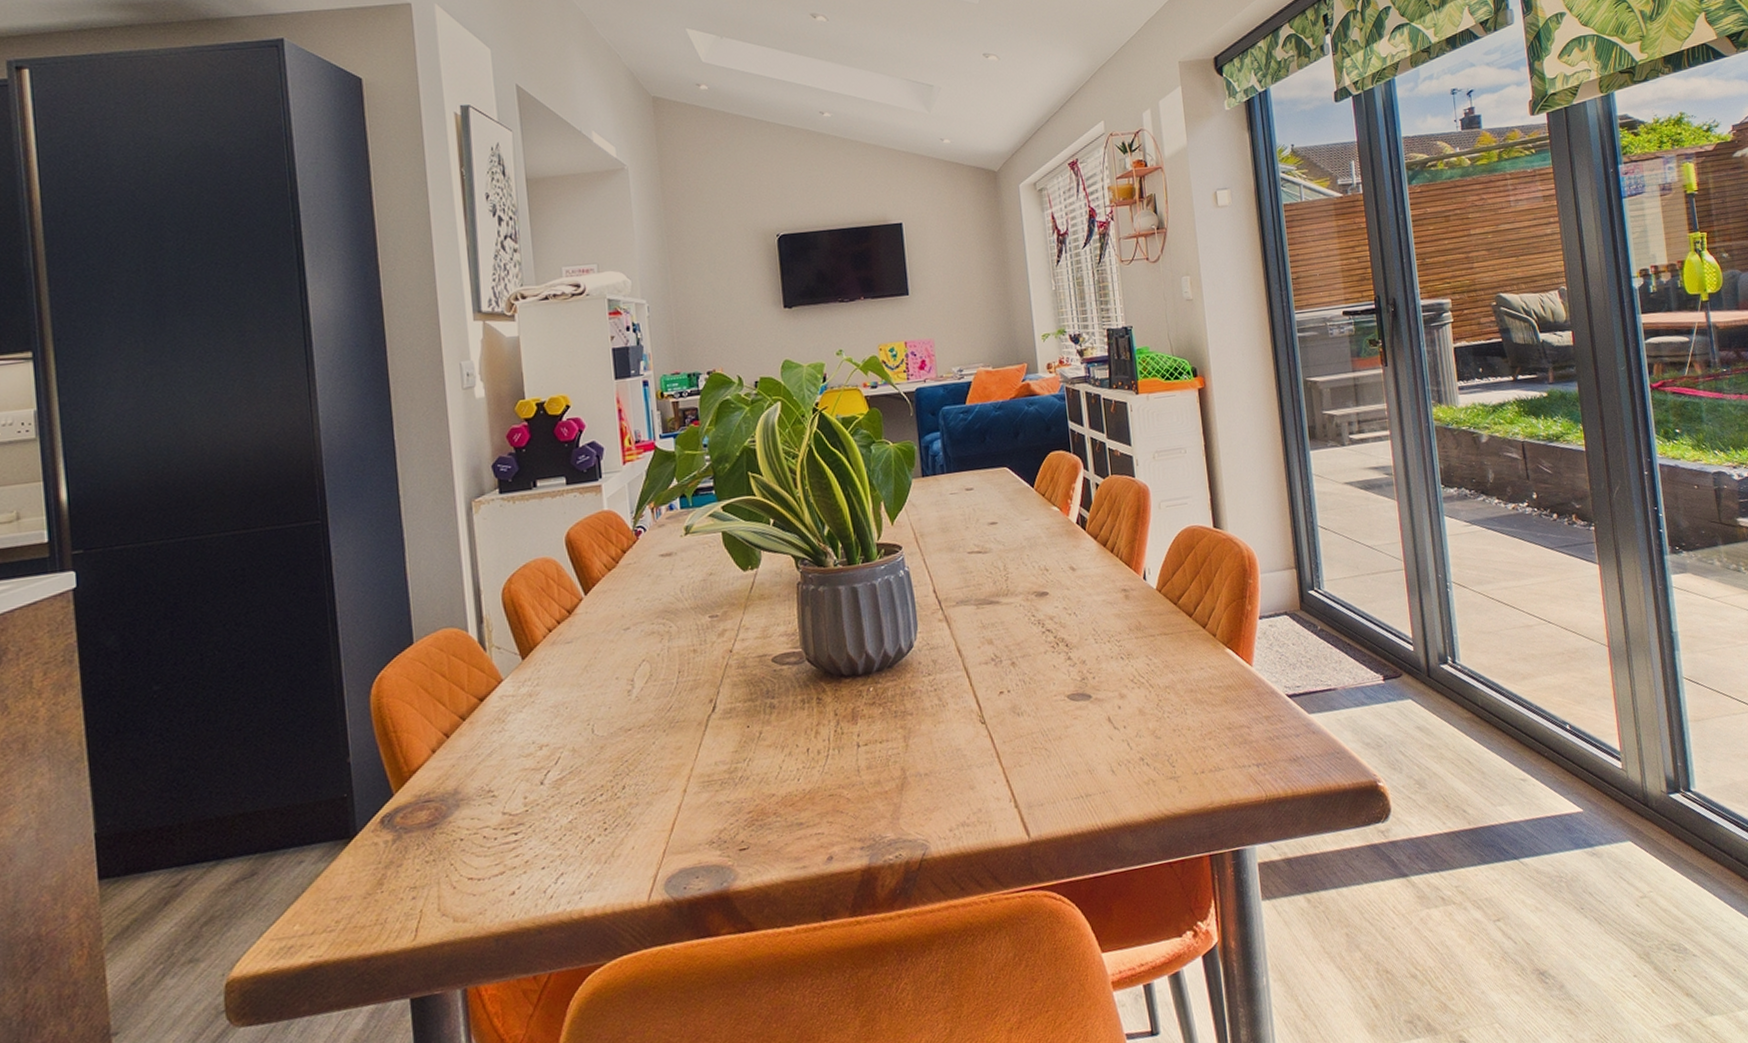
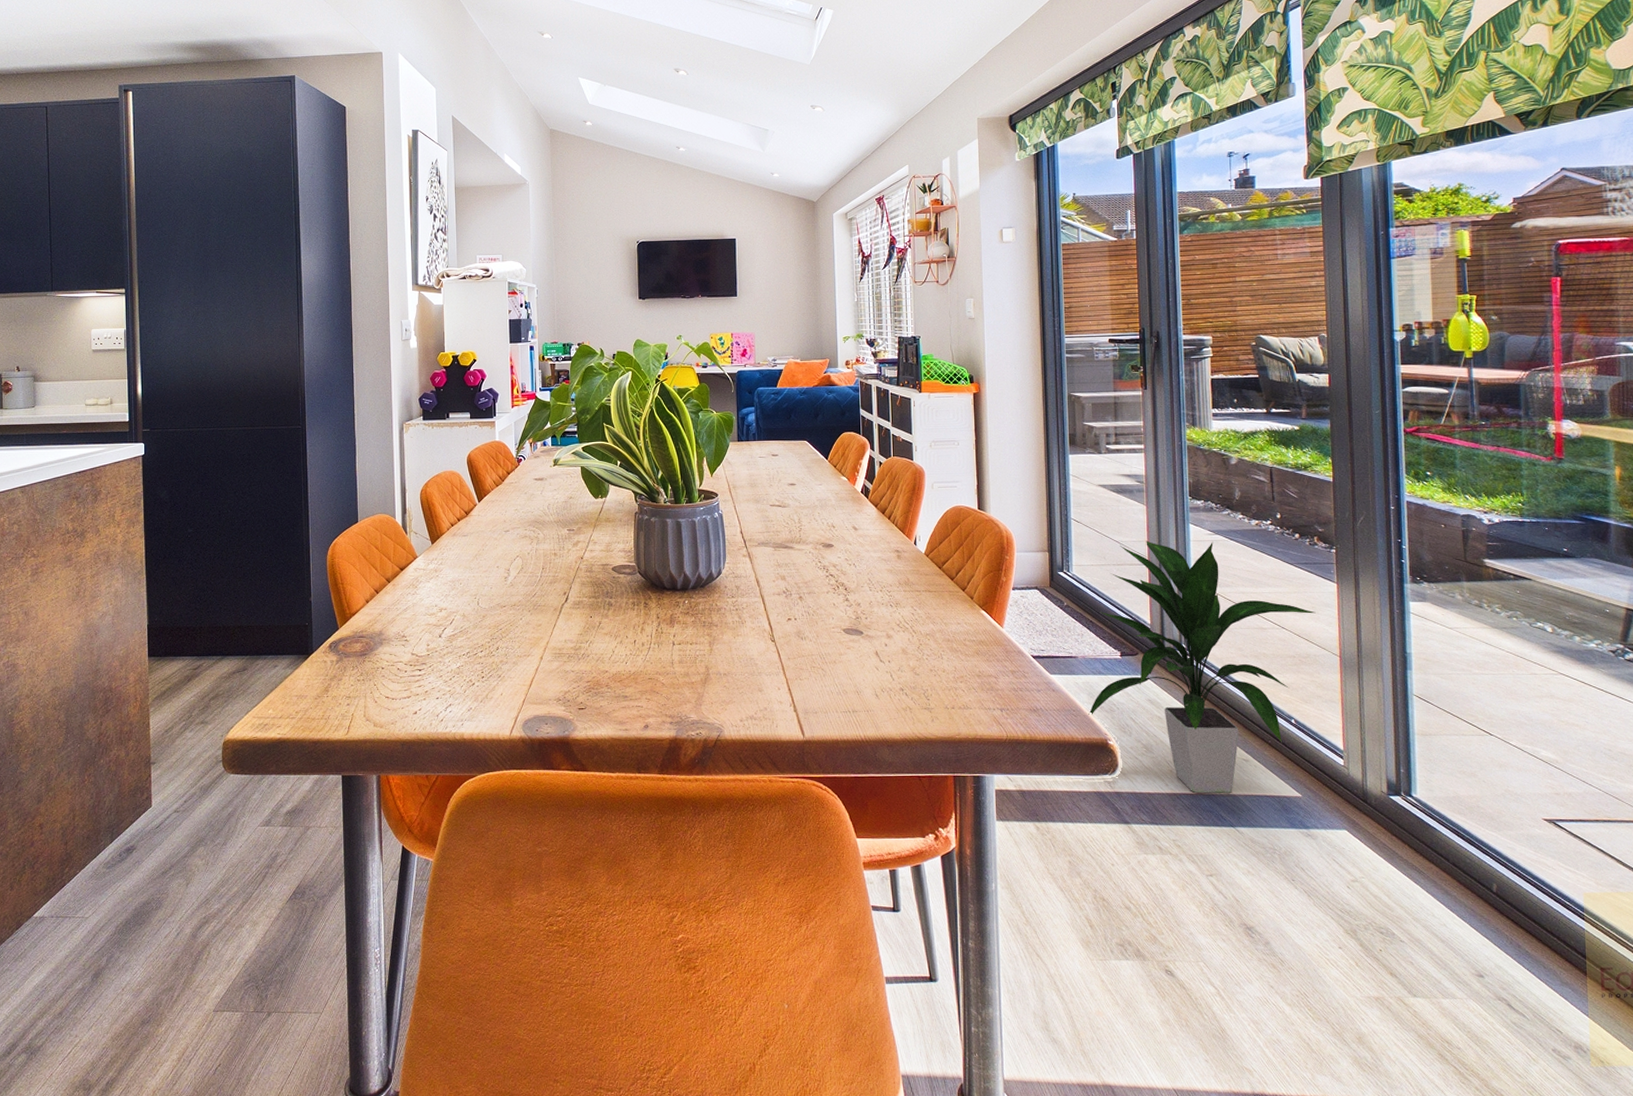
indoor plant: none [1354,533,1581,827] -> present [1088,540,1316,793]

